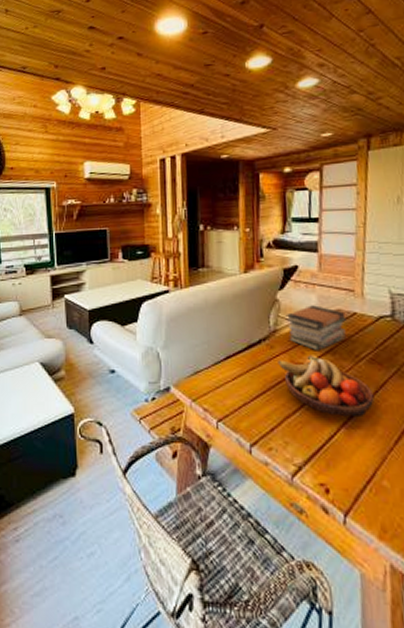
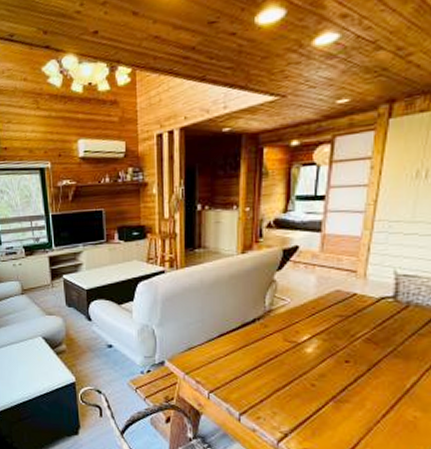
fruit bowl: present [278,355,375,416] -> none [271,334,366,392]
book stack: present [285,305,346,351] -> none [282,286,345,331]

